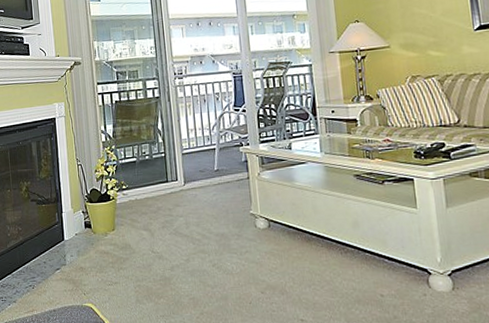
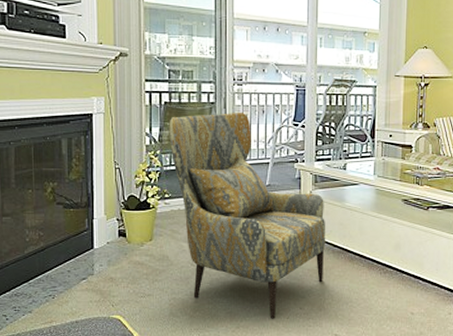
armchair: none [120,104,282,304] -> present [169,113,326,319]

